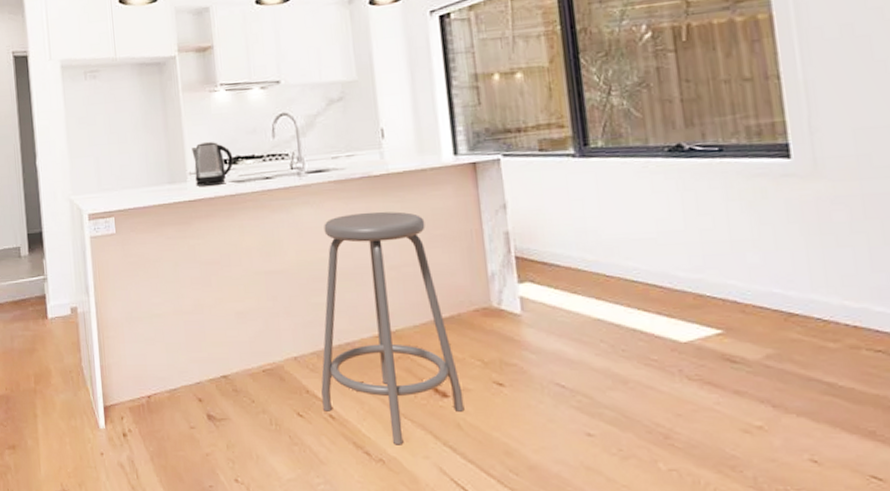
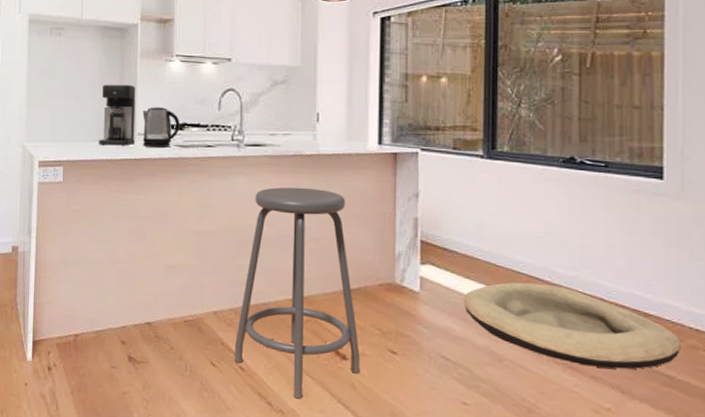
coffee maker: none [146,121,187,191] -> present [99,84,136,147]
dog bed: none [572,291,838,380] -> present [463,282,681,369]

